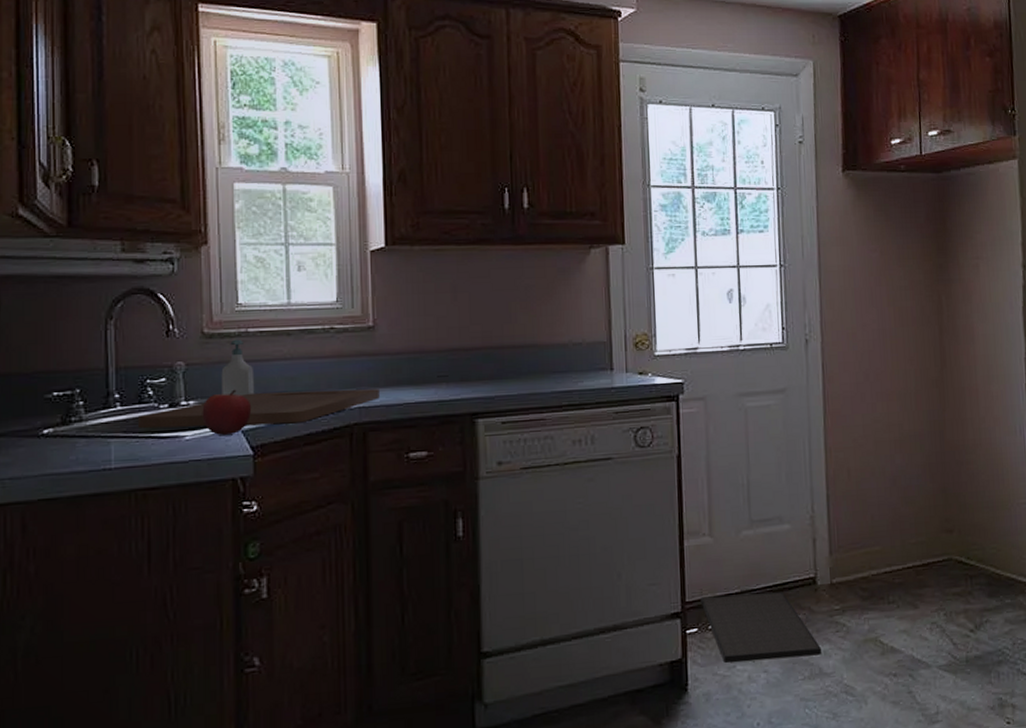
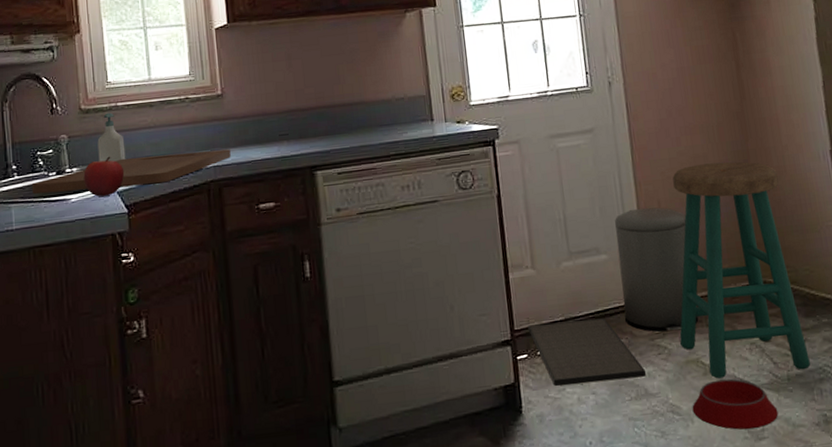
pedal bin: none [801,476,881,609] -> present [615,207,699,332]
stool: none [859,431,990,659] -> present [672,162,811,379]
pet bowl: none [867,659,954,712] -> present [692,378,779,429]

